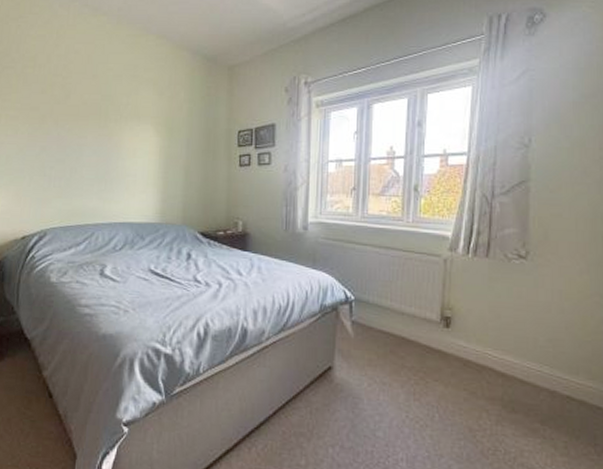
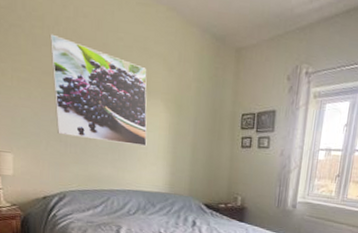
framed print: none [40,71,136,174] -> present [49,34,147,147]

